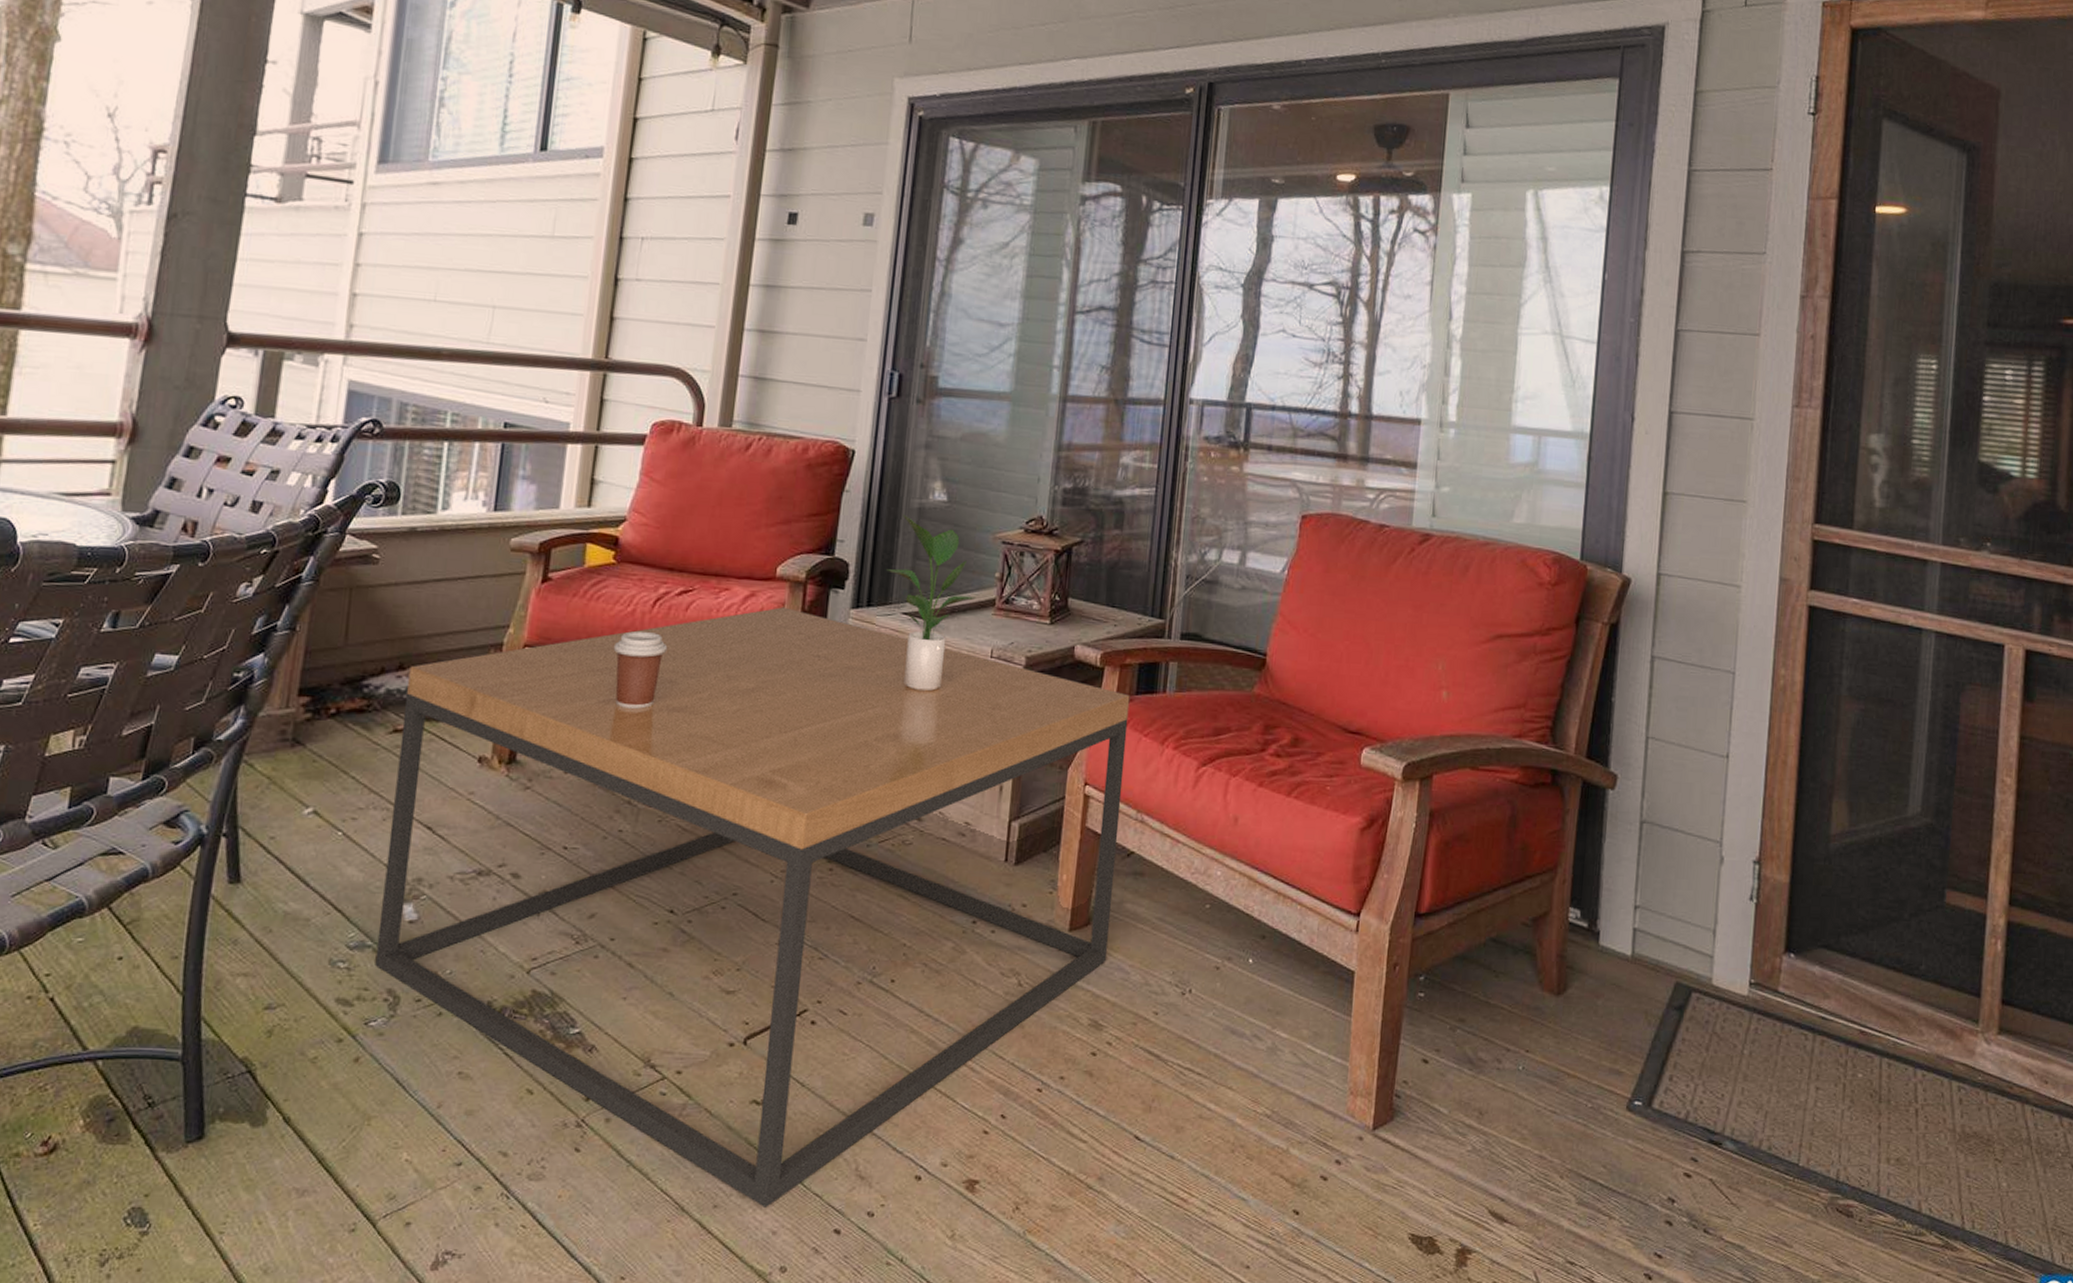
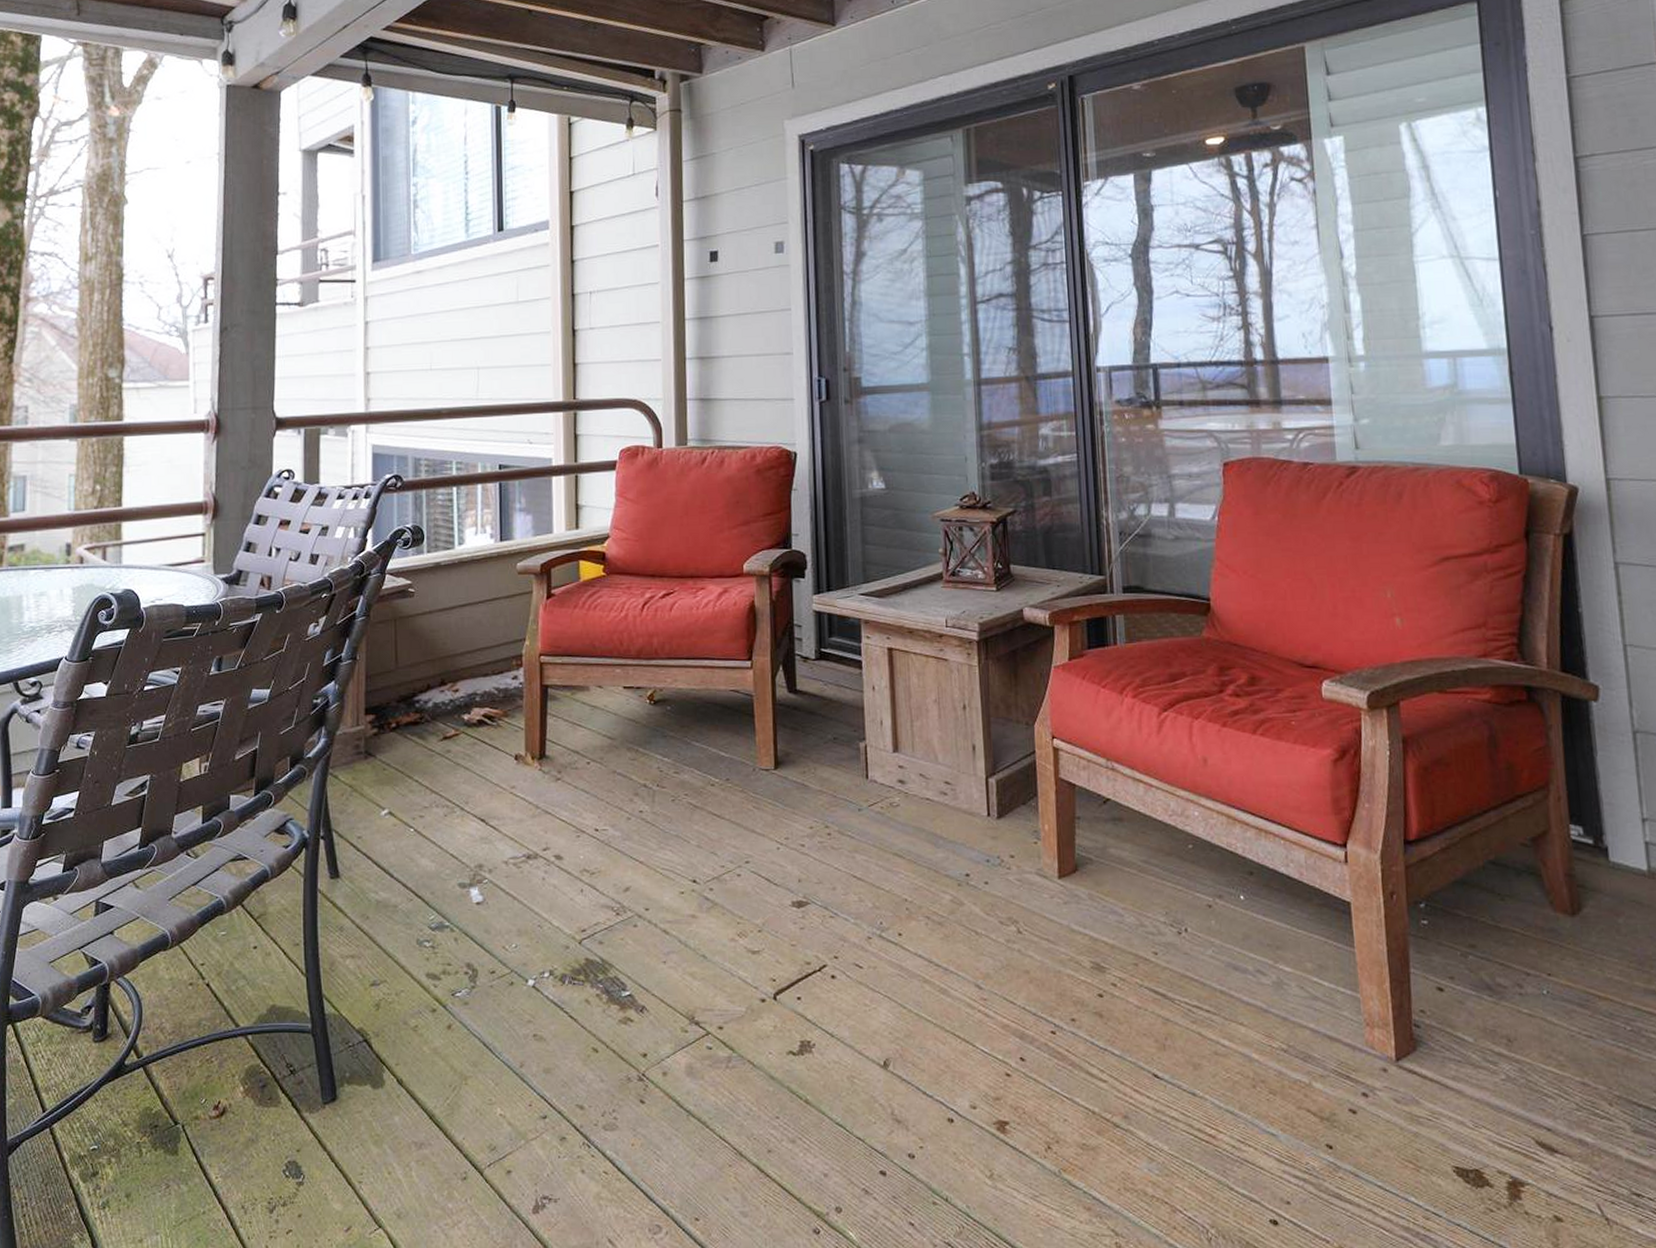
coffee table: present [375,607,1130,1207] -> none [450,599,1099,1151]
coffee cup: present [613,631,668,709] -> none [613,633,659,702]
potted plant: present [886,514,976,692] -> none [840,504,924,664]

